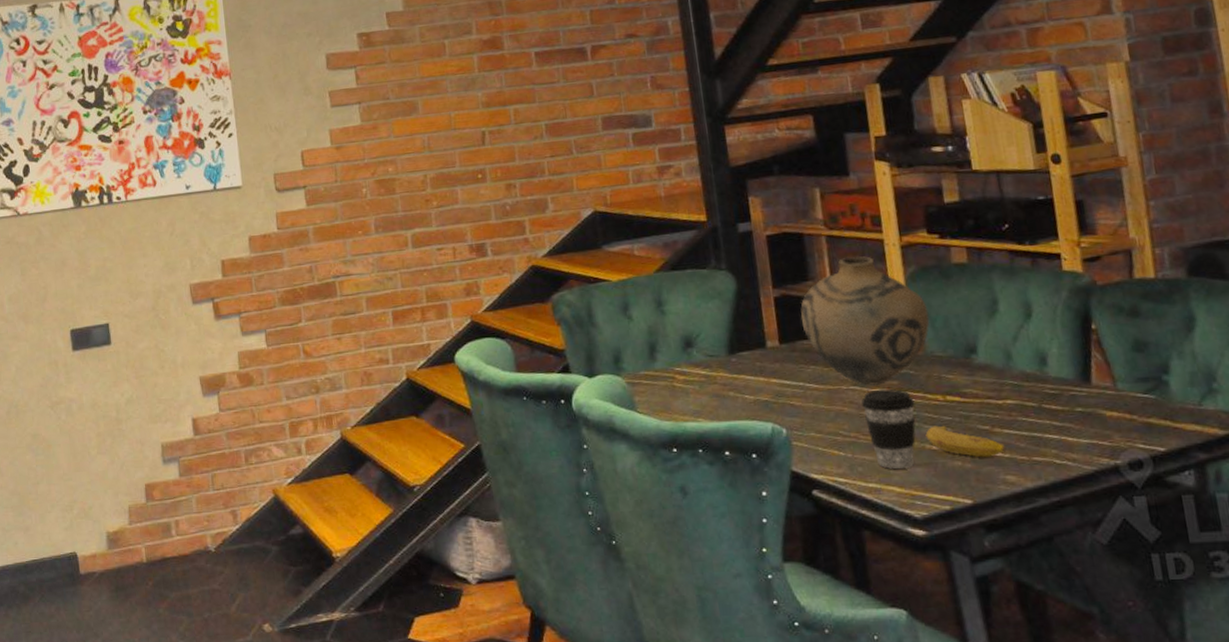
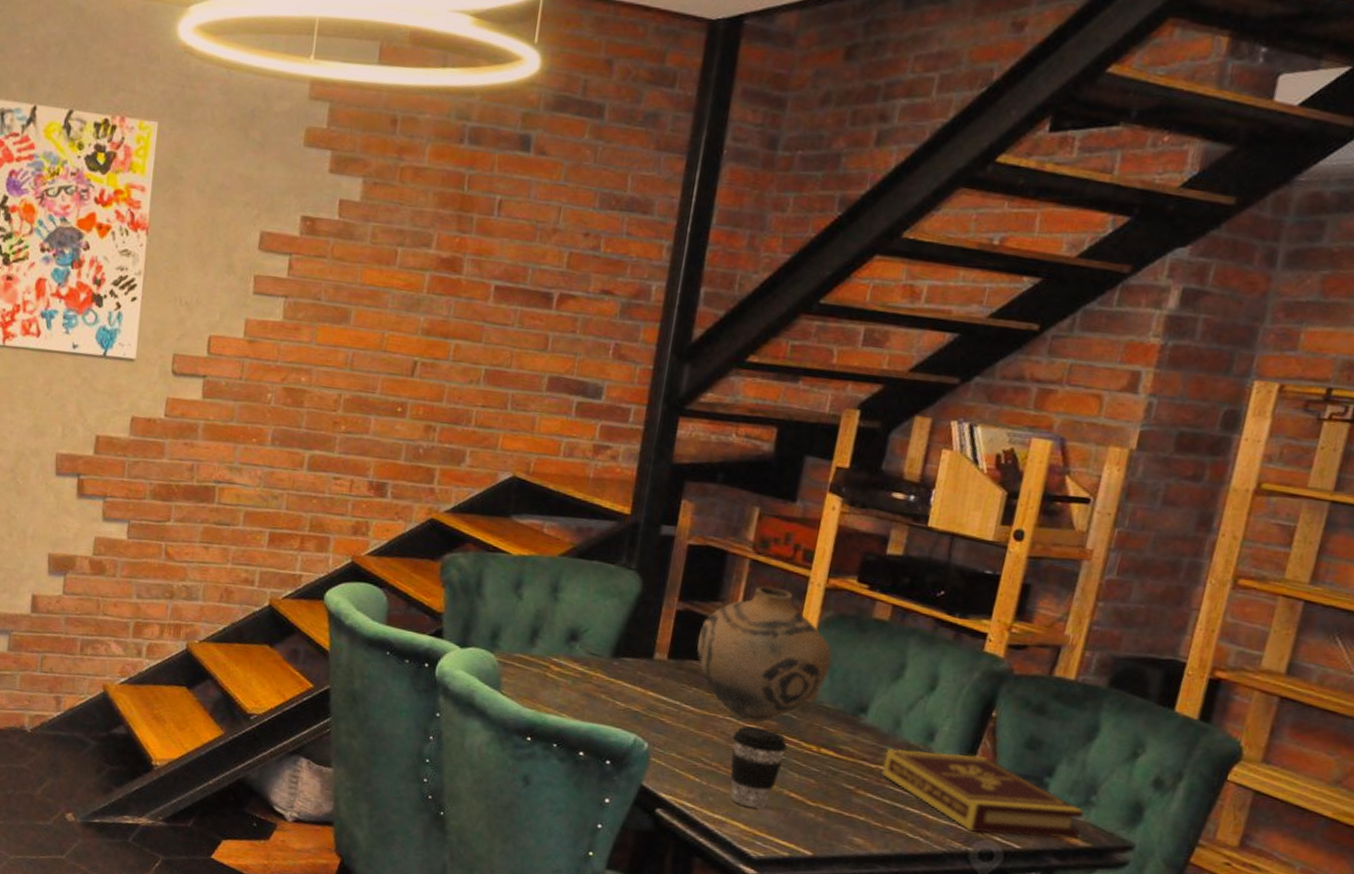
fruit: present [925,425,1007,458] -> none [787,774,865,817]
book: none [1007,369,1215,444] -> present [882,749,1085,839]

